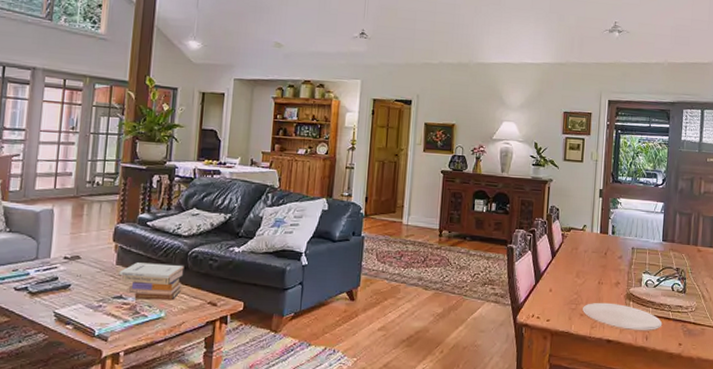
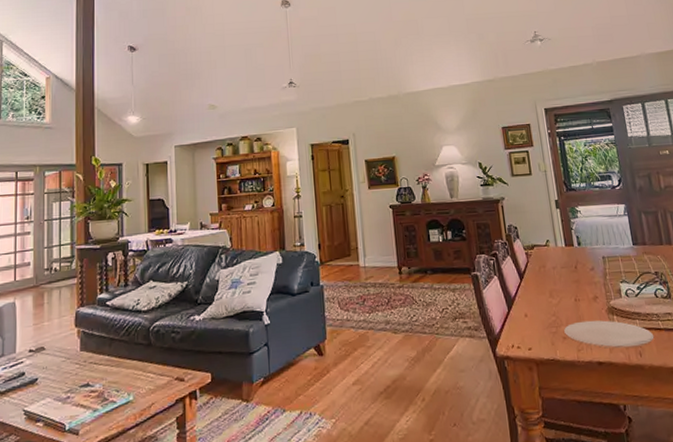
books: present [118,262,184,301] -> none [83,342,148,385]

